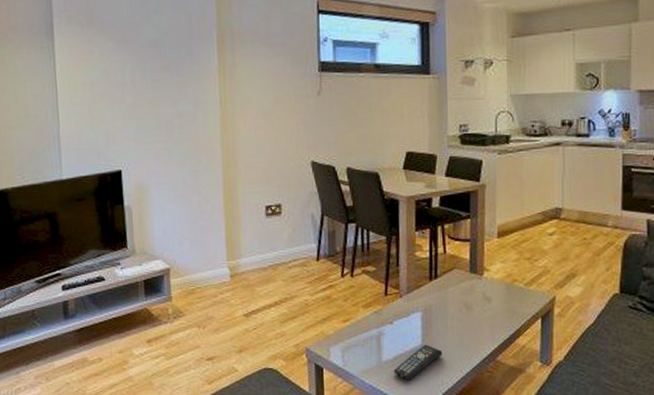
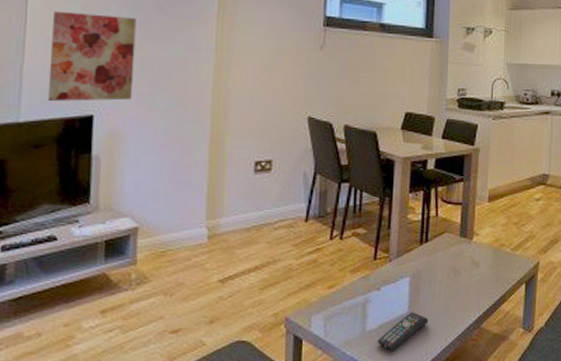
wall art: none [78,78,152,160] -> present [47,11,137,102]

